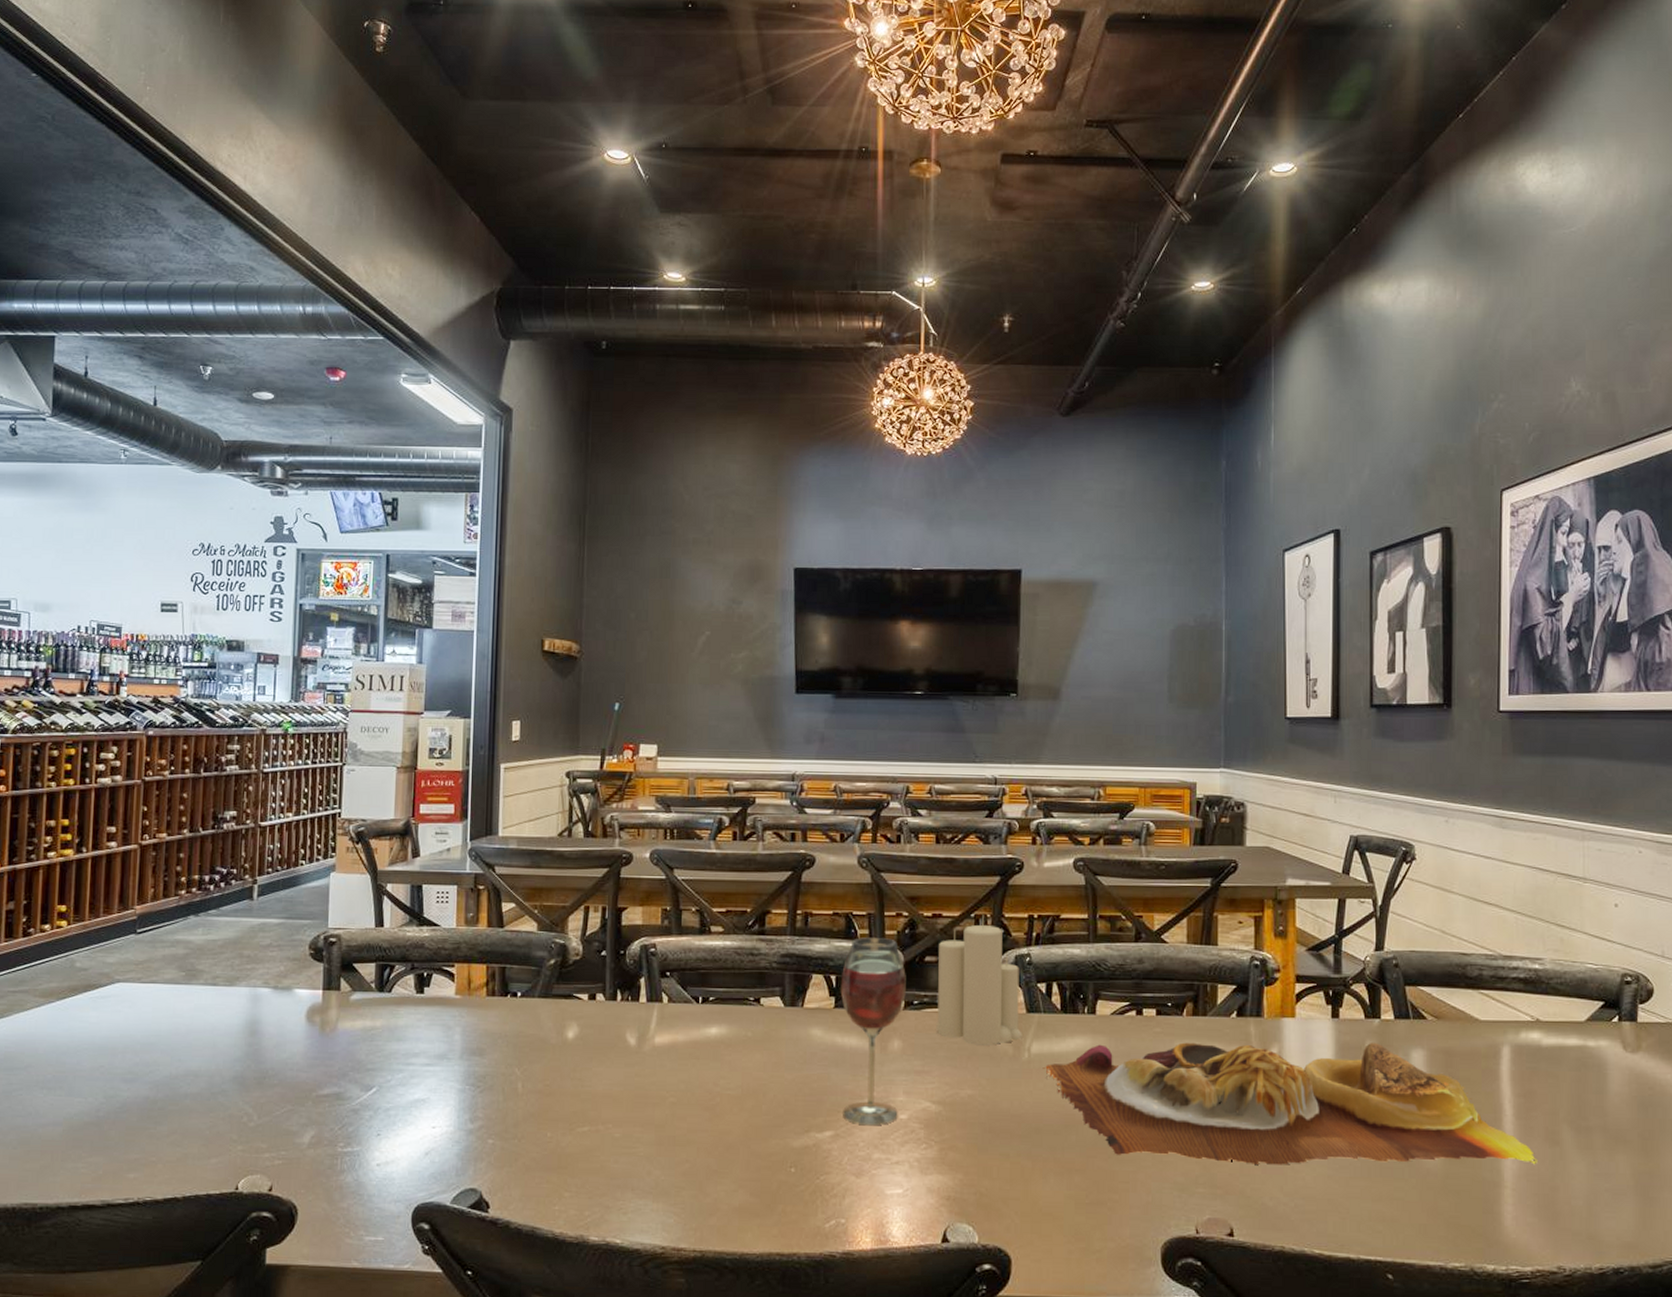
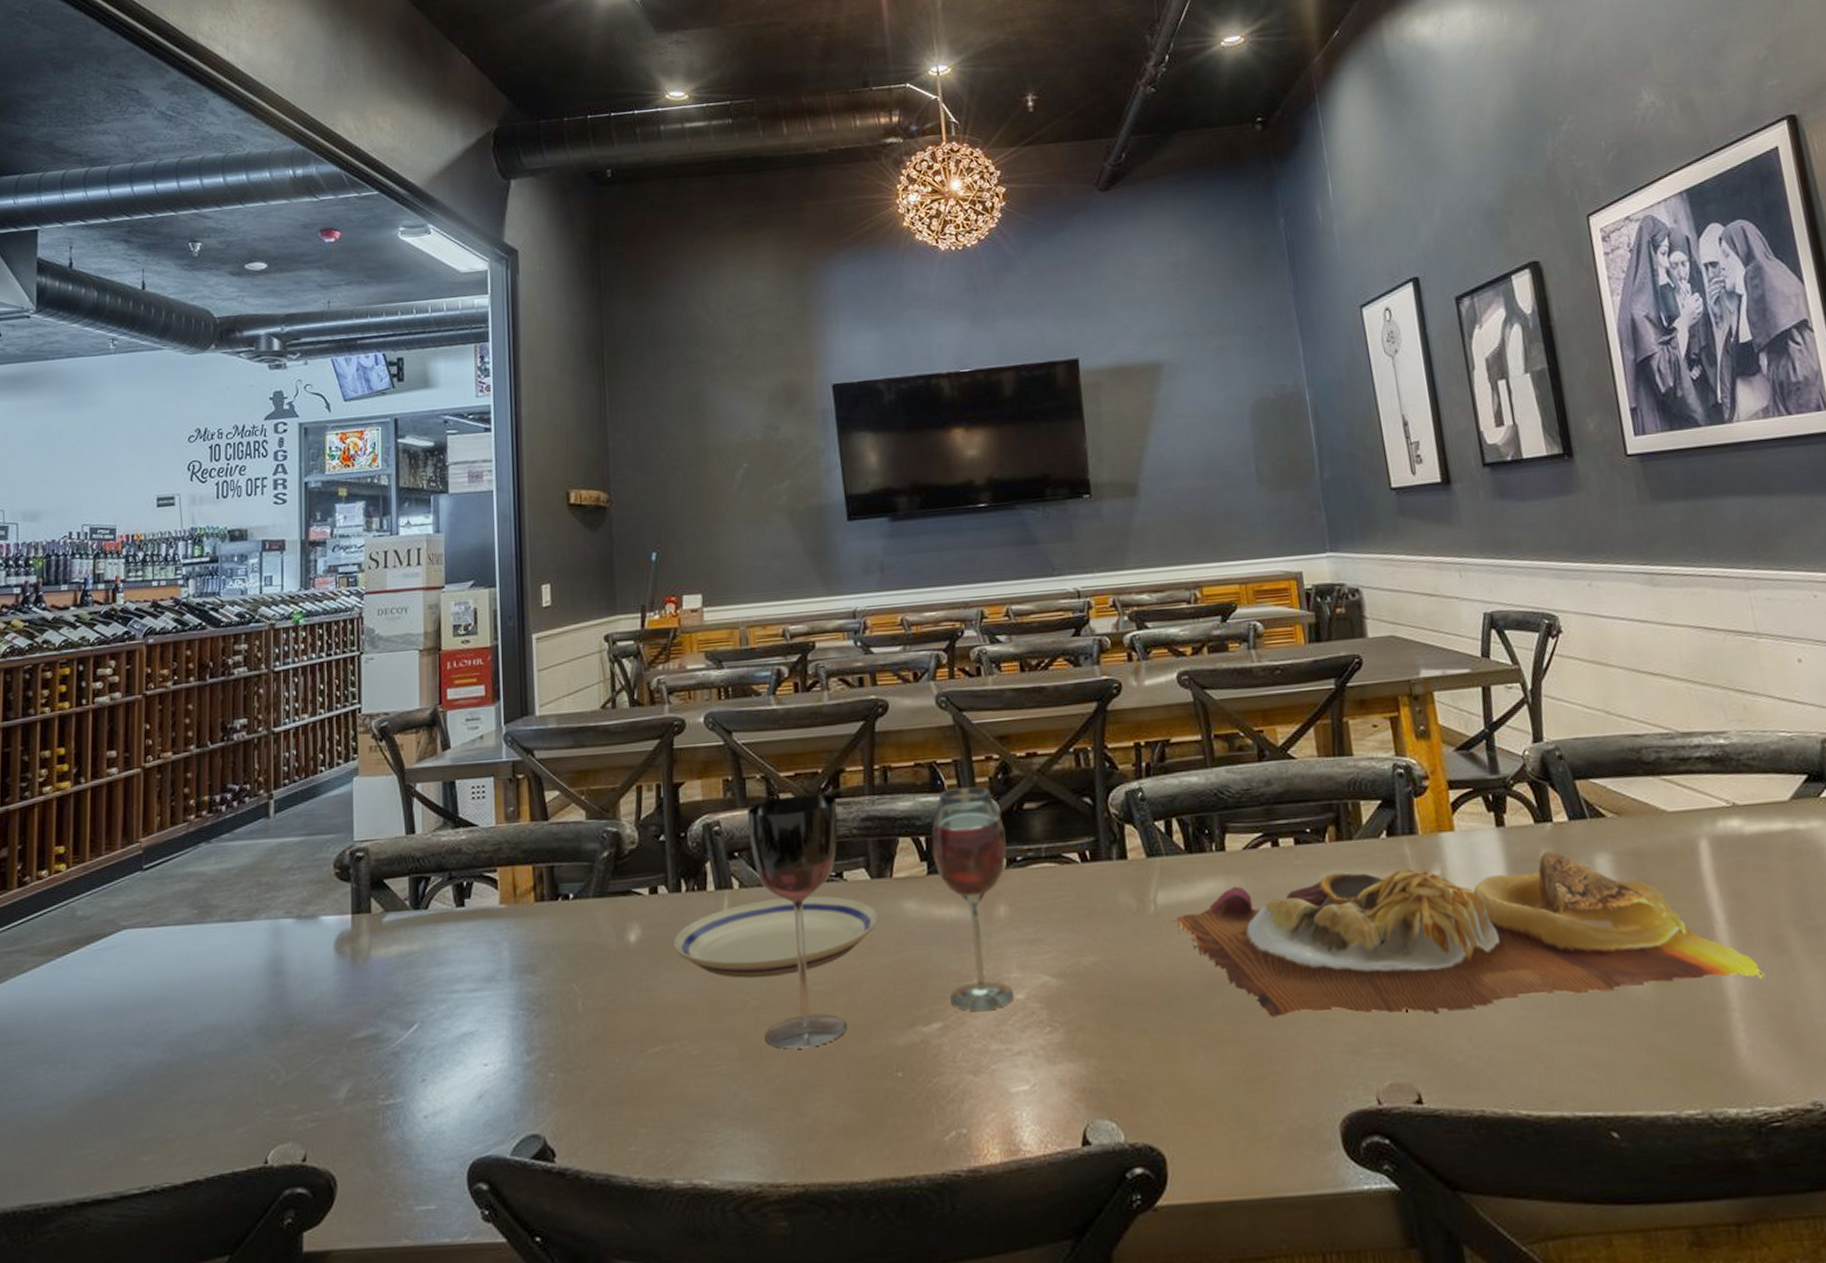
plate: none [606,1015,787,1079] -> present [674,895,878,978]
wineglass: none [679,929,761,1141] -> present [747,794,847,1049]
candle: present [936,915,1023,1046] -> none [1037,748,1146,902]

